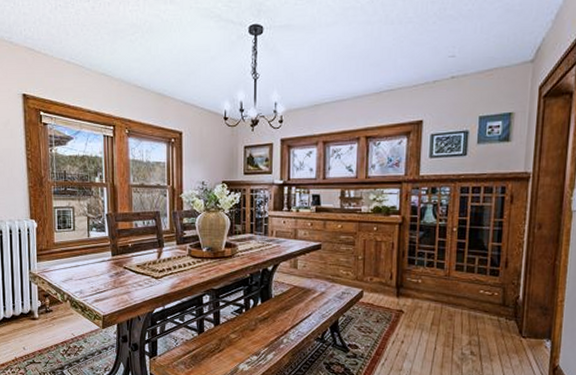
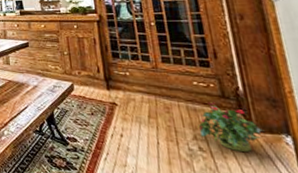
potted plant: none [474,310,531,355] -> present [198,102,265,152]

